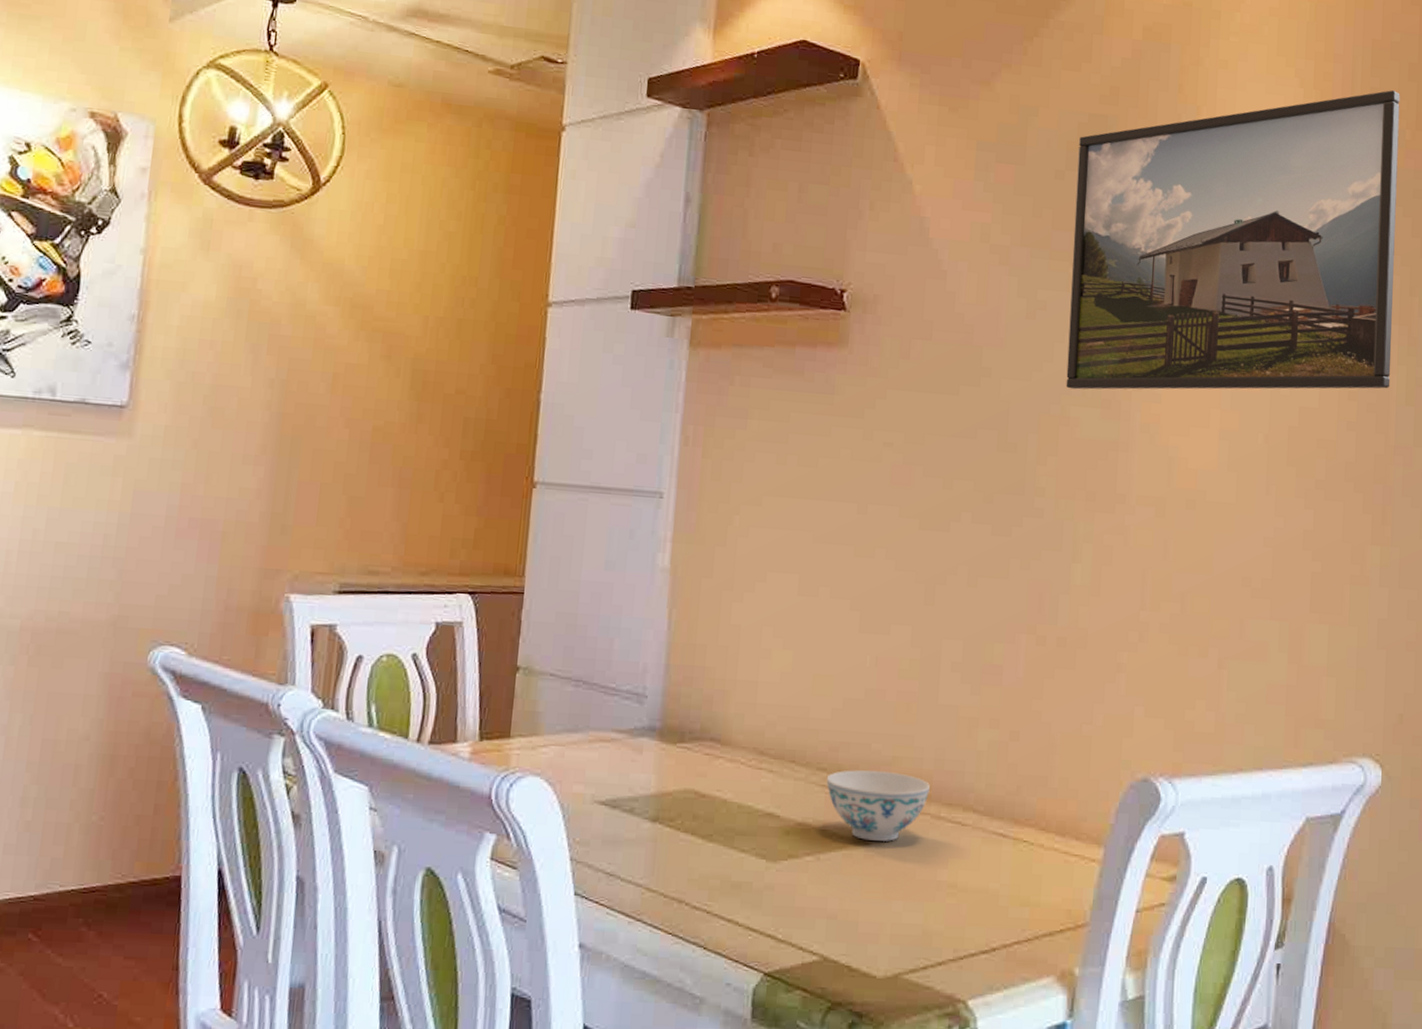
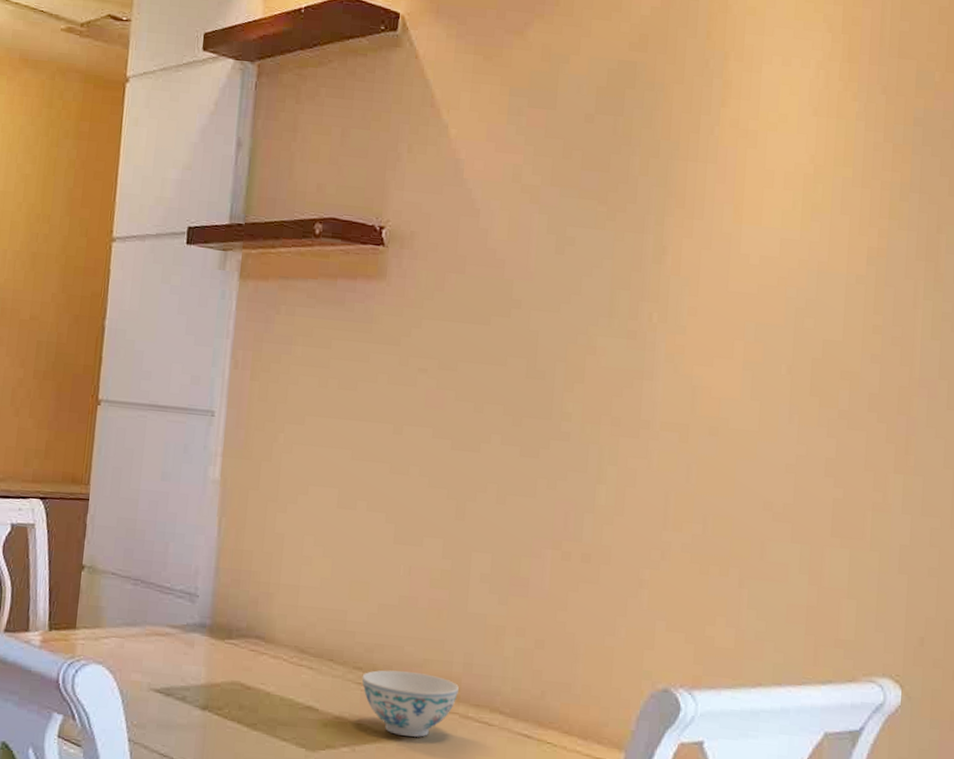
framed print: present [1066,90,1400,390] -> none [593,33,930,323]

